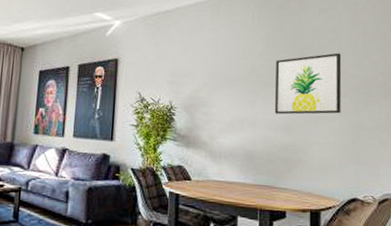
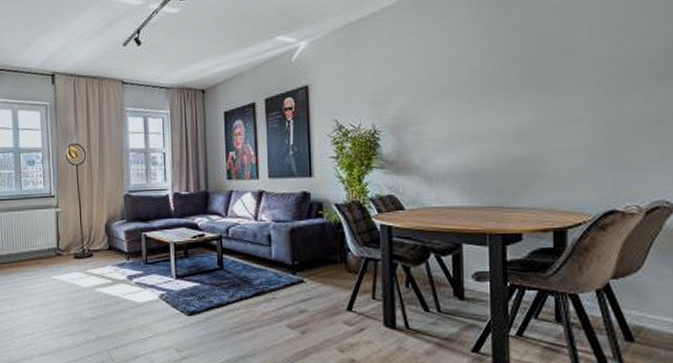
wall art: present [274,53,342,115] -> none [502,33,593,122]

